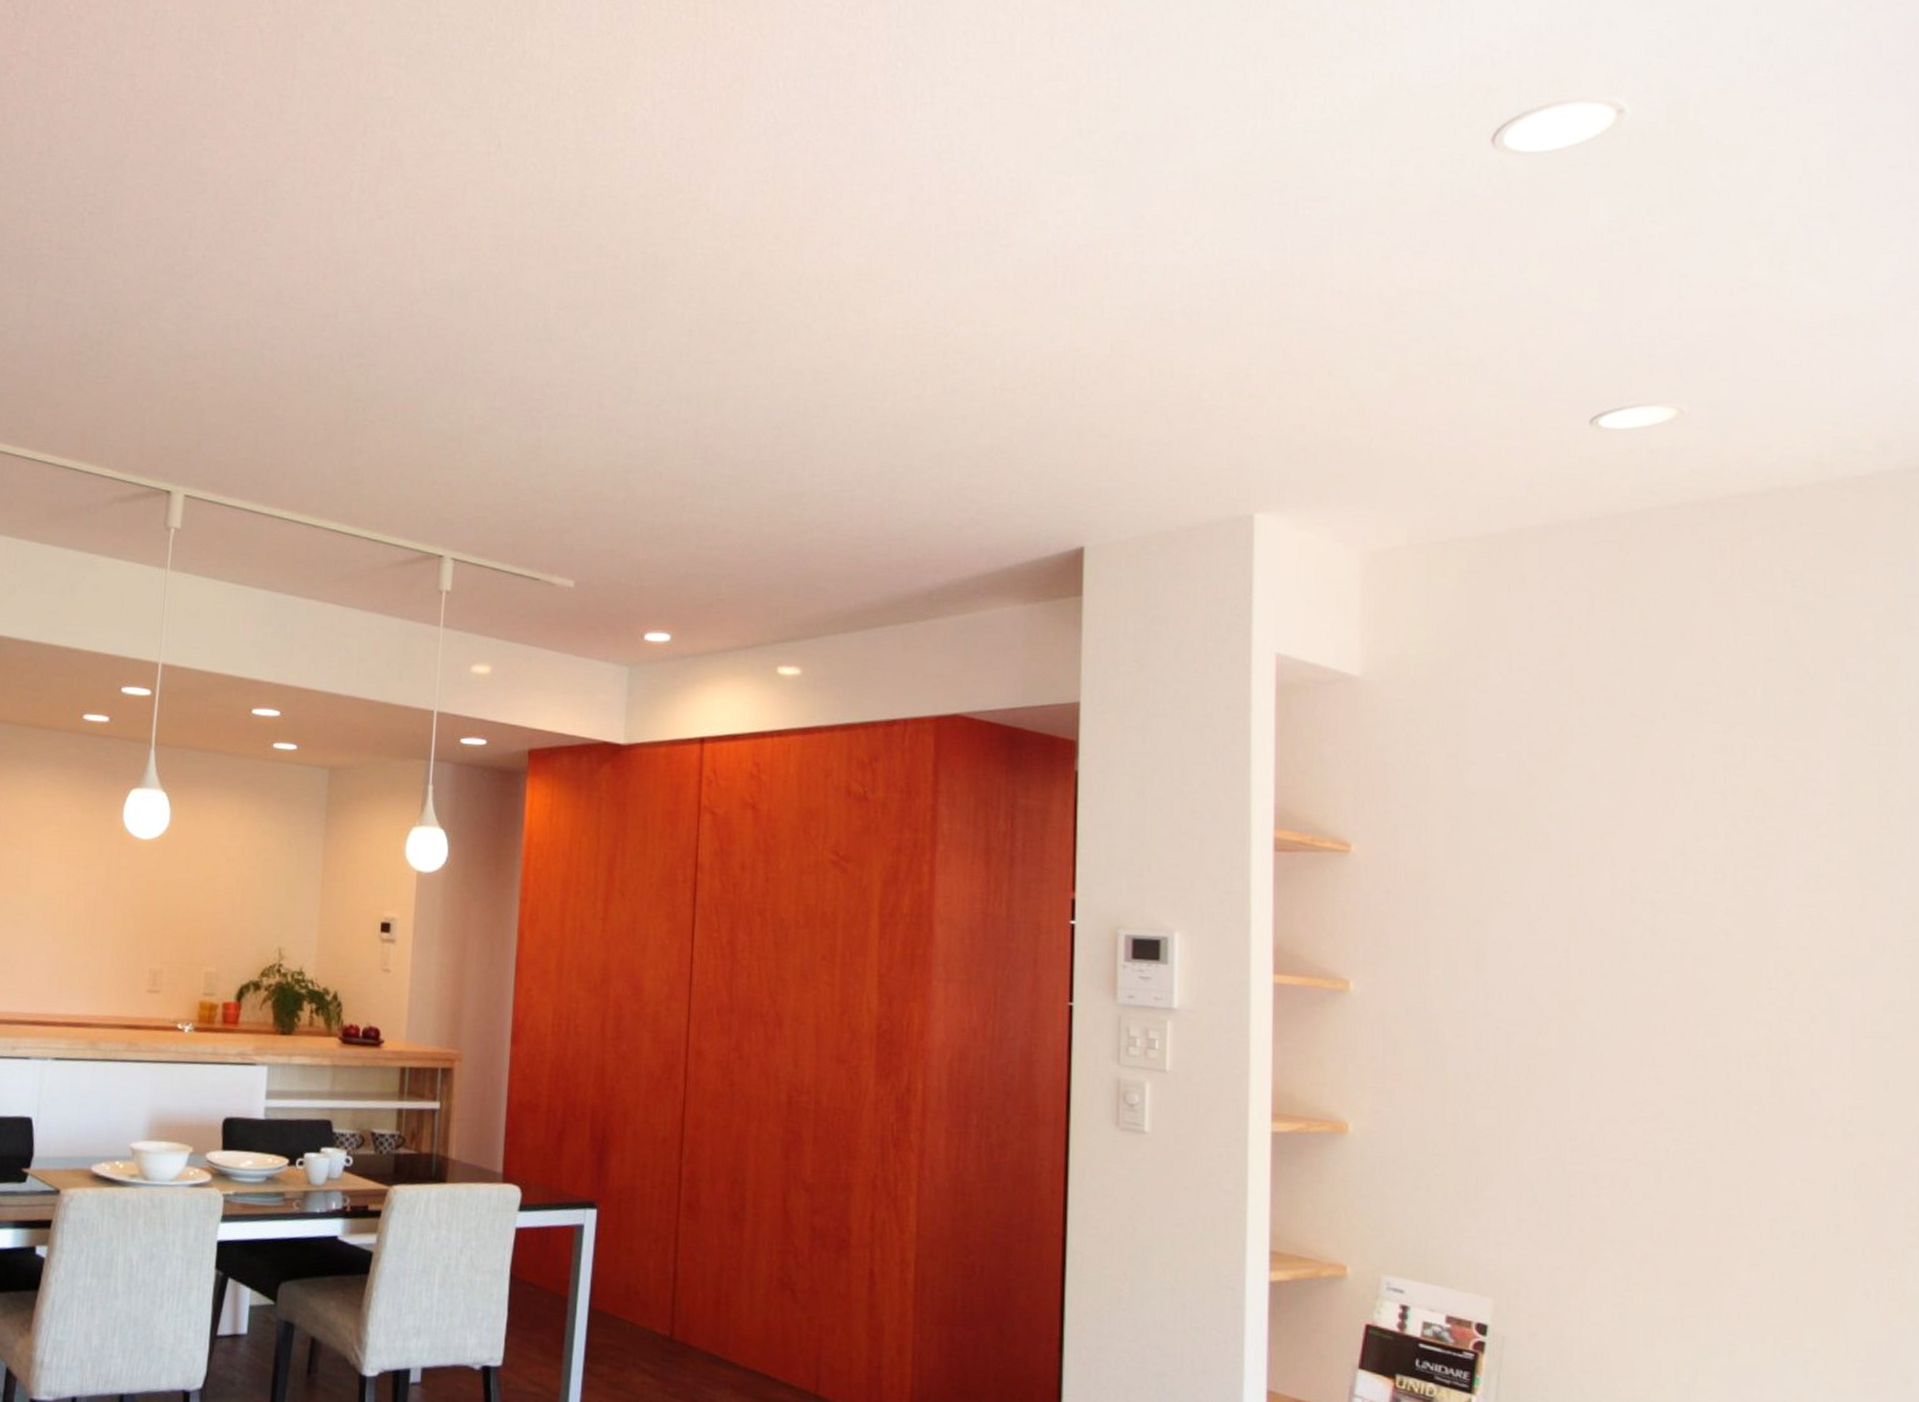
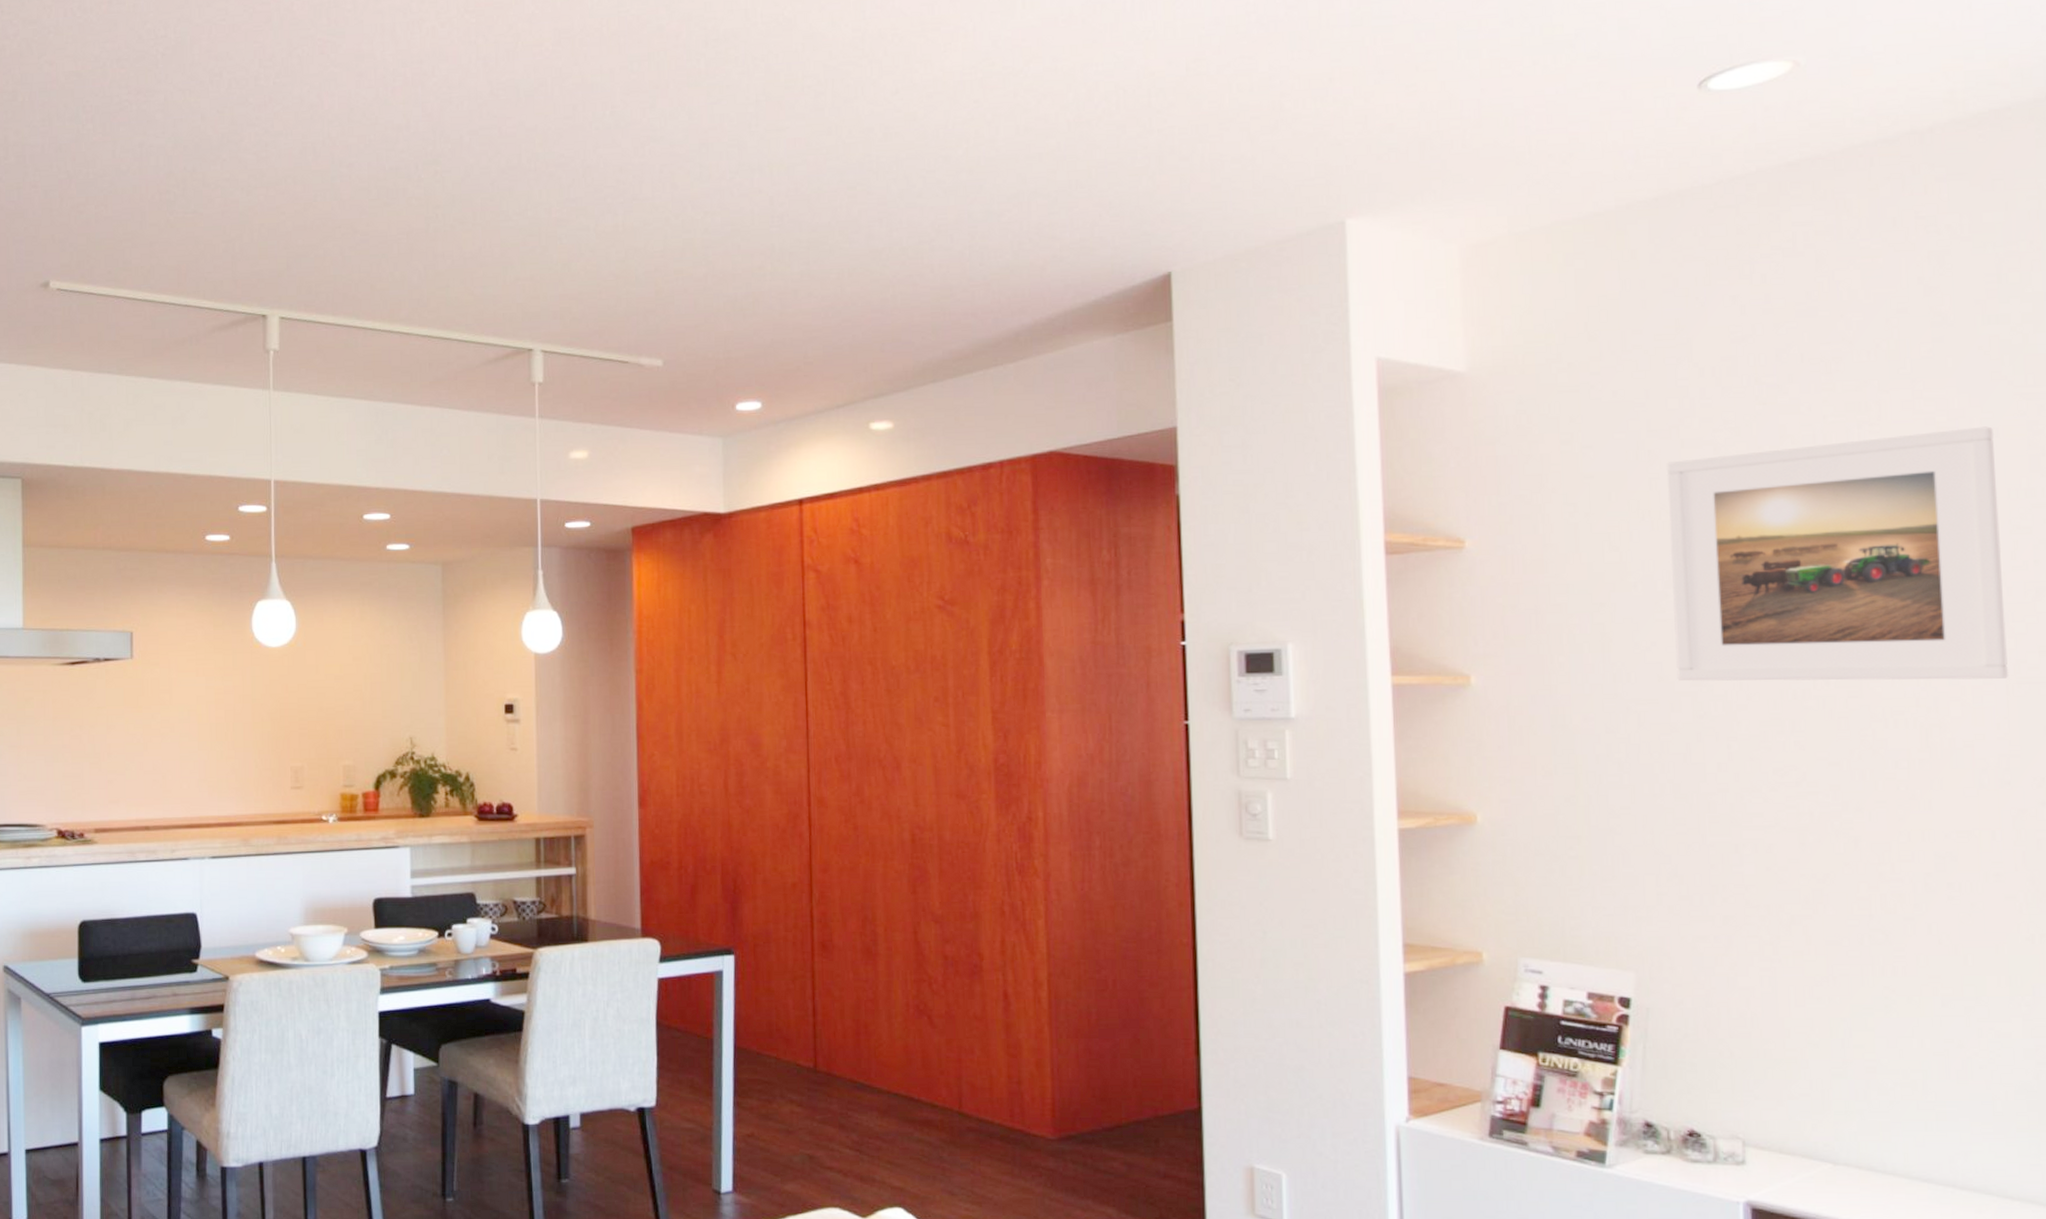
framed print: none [1545,780,1854,1031] -> present [1666,426,2008,681]

